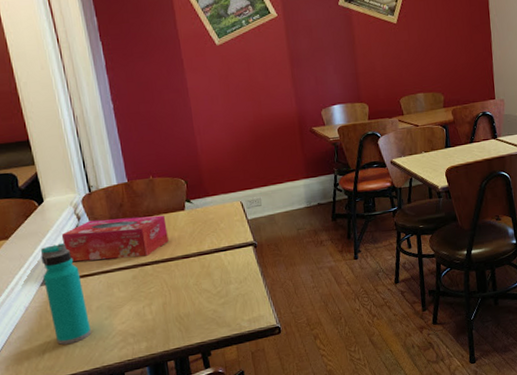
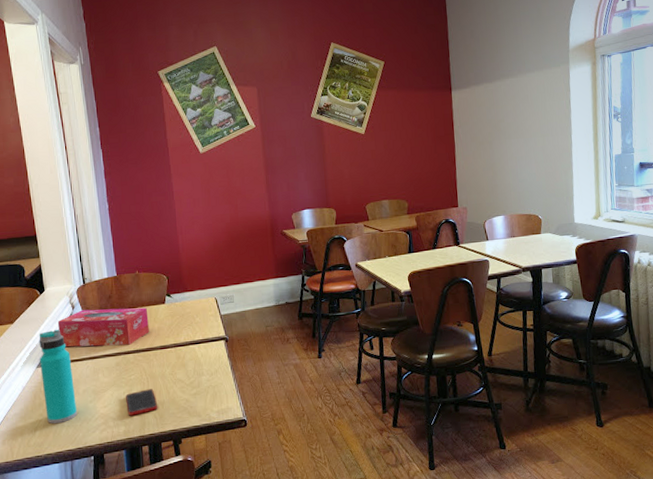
cell phone: none [145,301,183,331] -> present [126,389,158,416]

